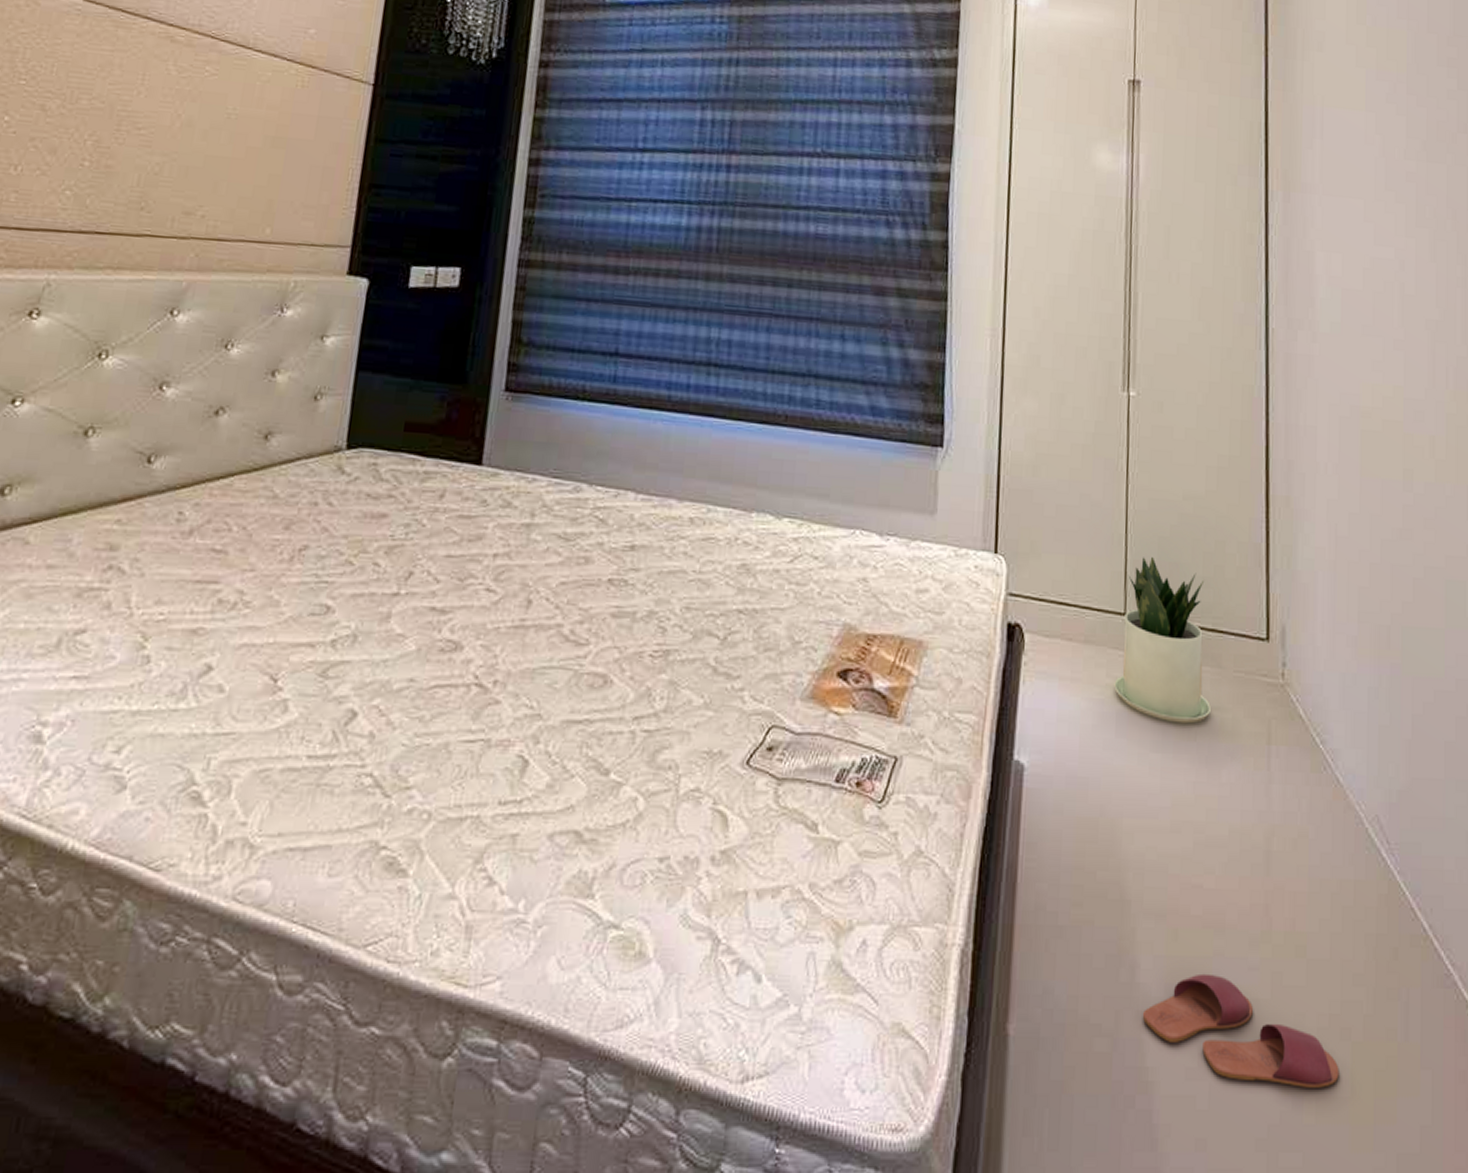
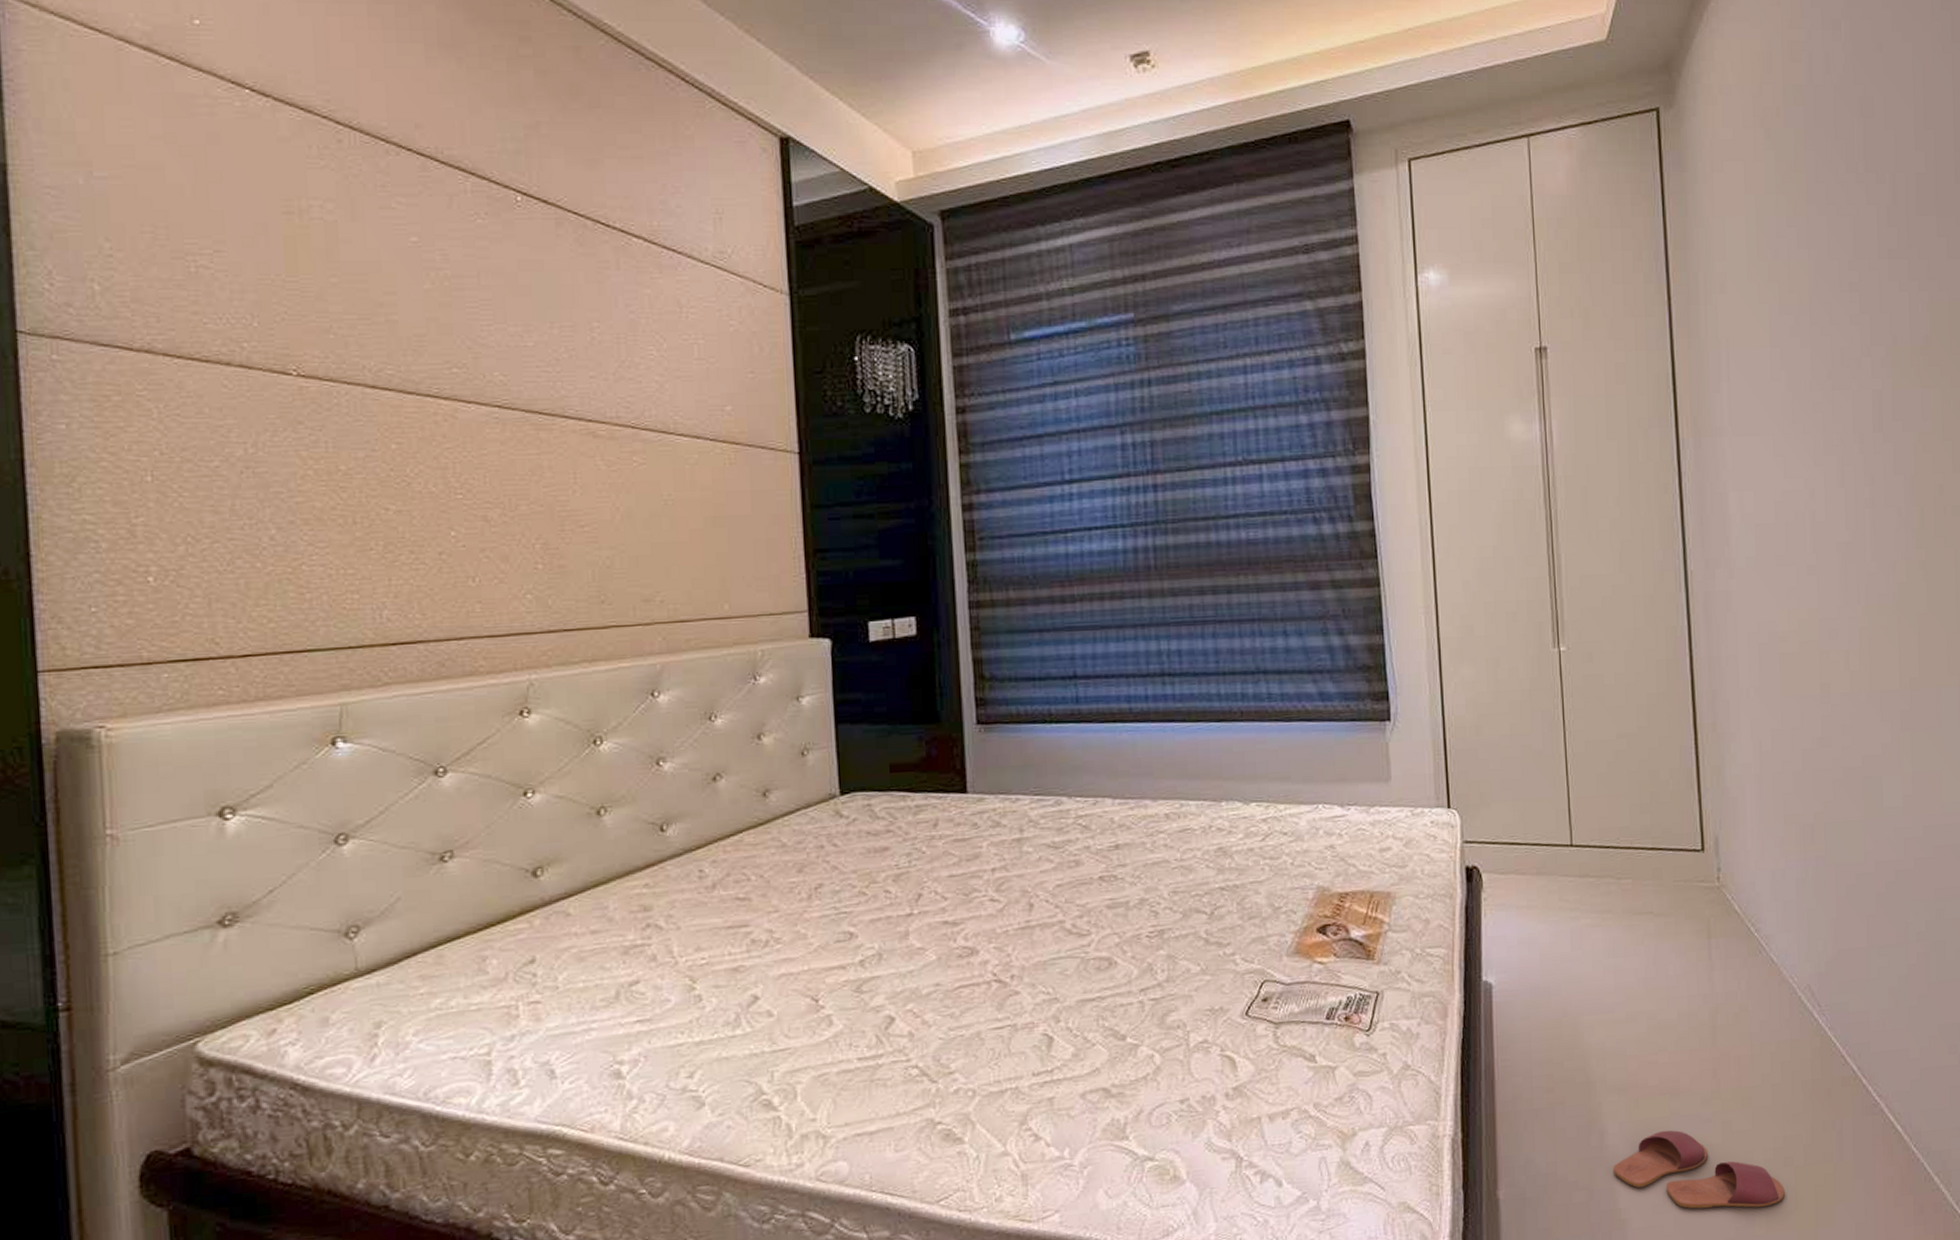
planter: present [1114,557,1212,724] -> none [1567,793,1656,932]

